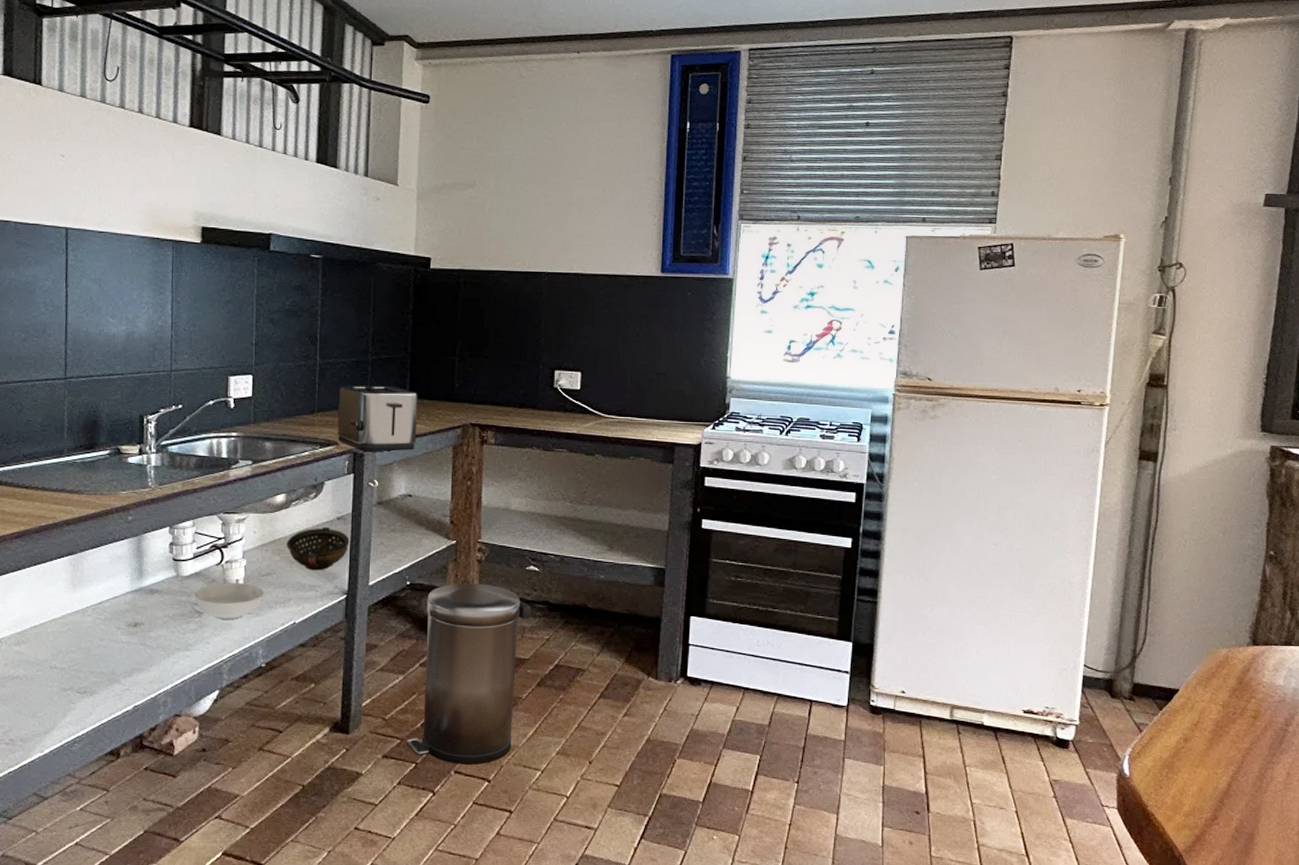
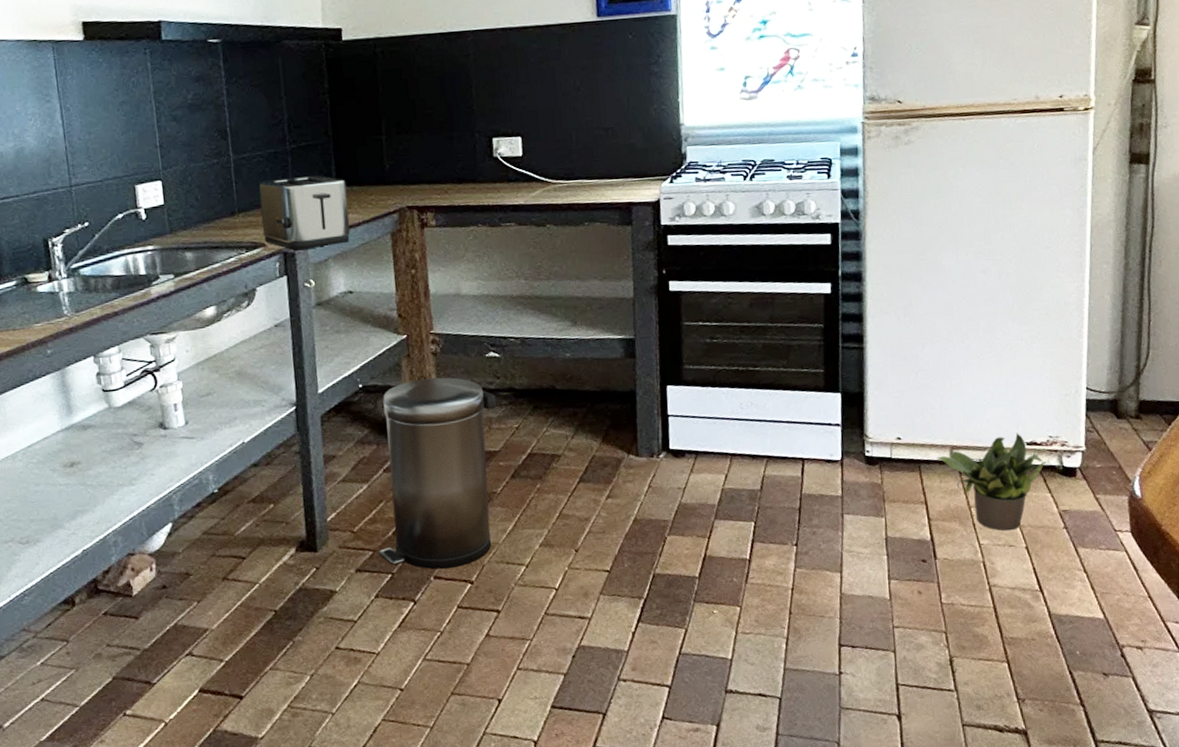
bowl: present [194,582,265,619] -> none [130,406,207,448]
colander: present [287,526,350,571] -> none [223,336,292,385]
potted plant: none [936,700,1041,793] -> present [936,433,1046,531]

